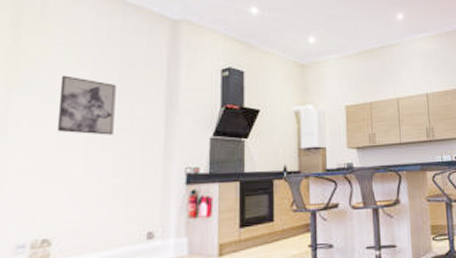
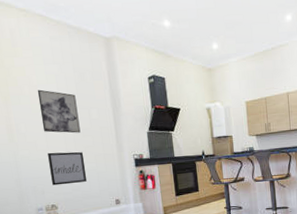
wall art: none [51,160,112,210] -> present [48,151,87,186]

